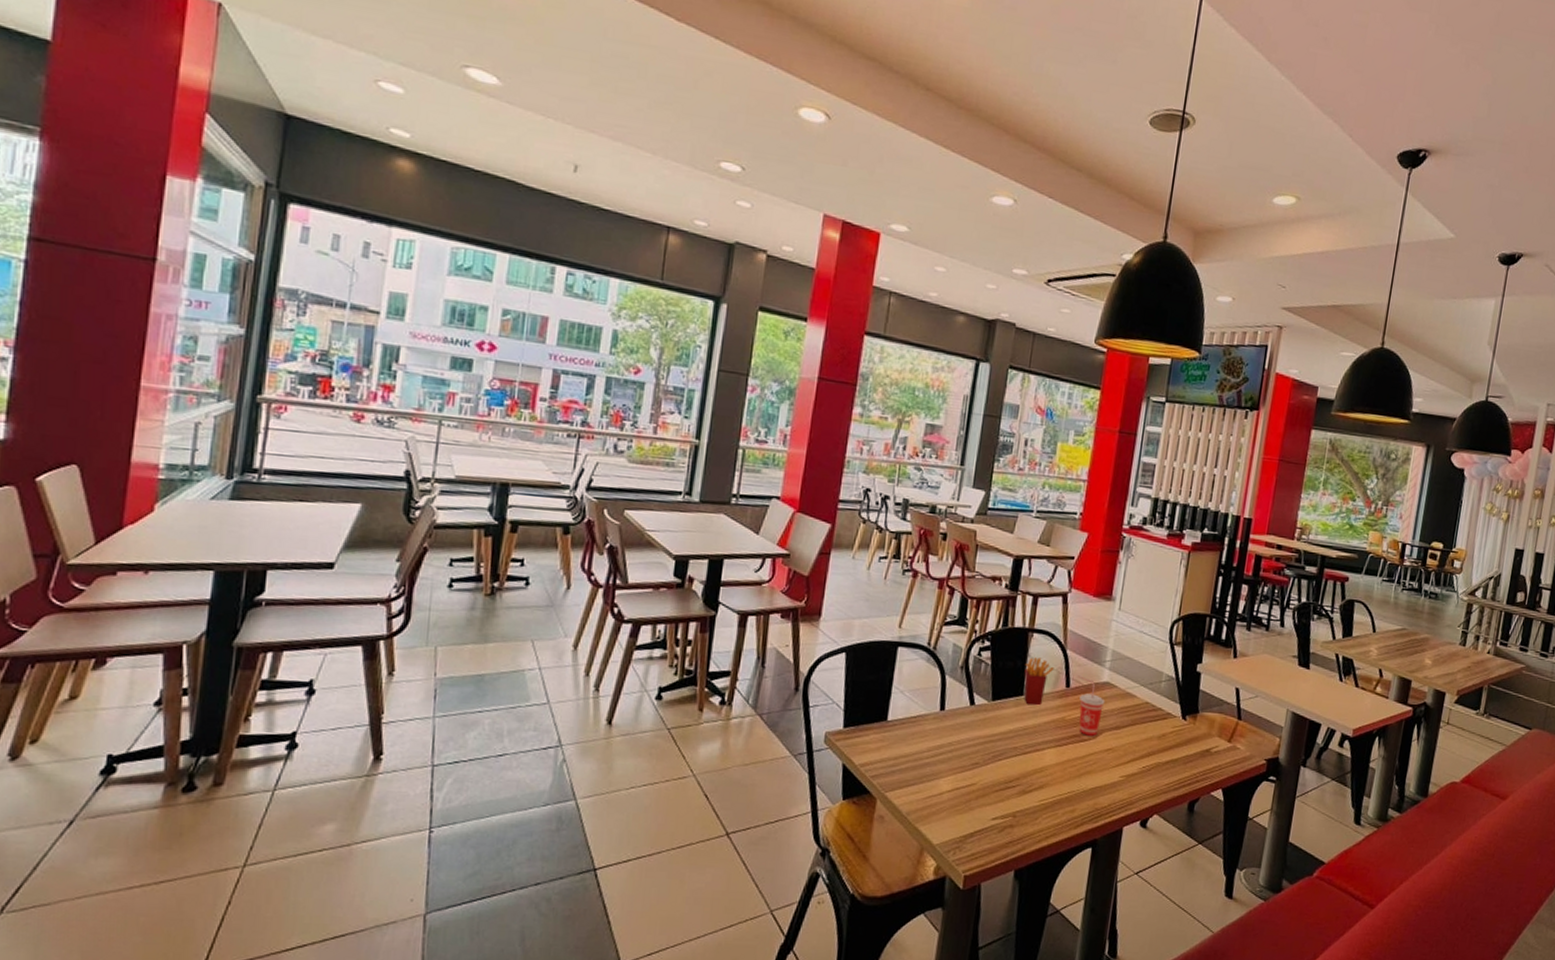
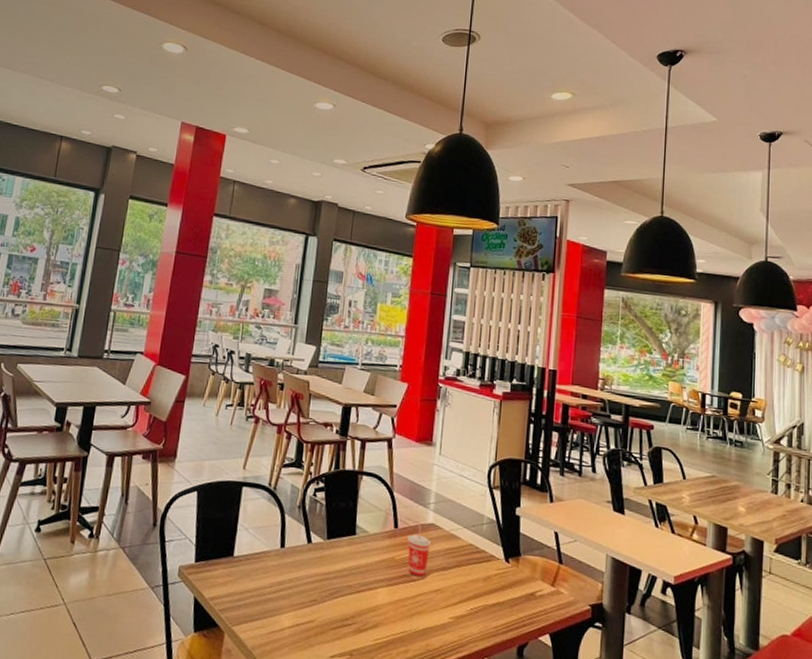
french fries: present [1023,657,1054,705] -> none [355,498,383,544]

